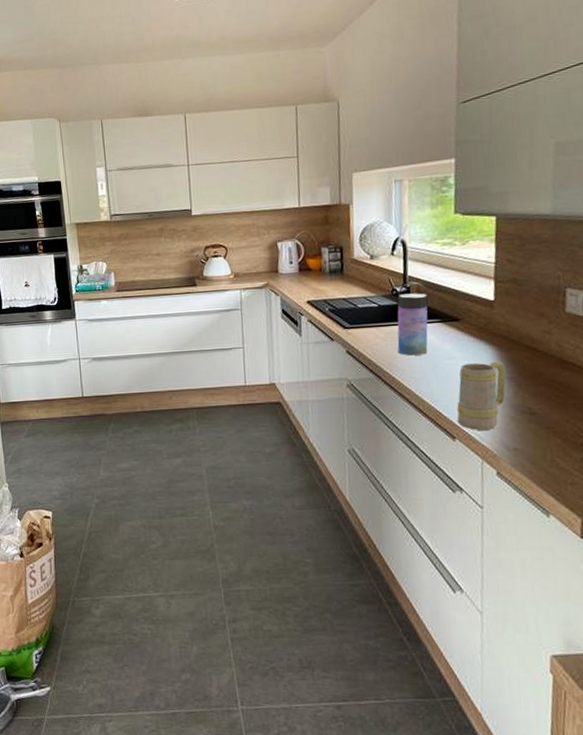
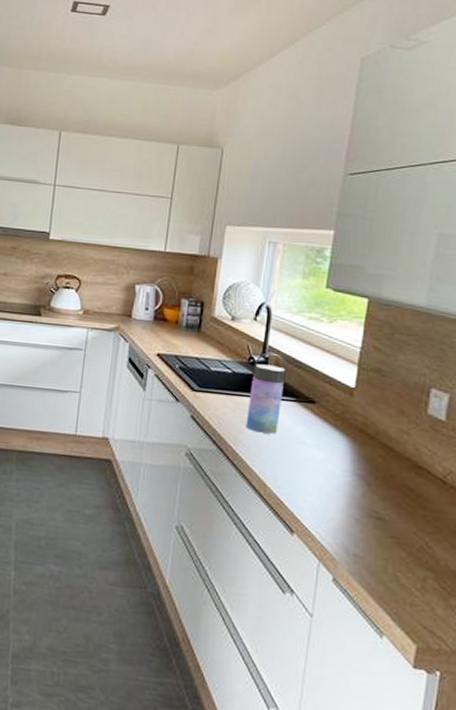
mug: present [457,361,507,430] -> none [298,451,358,529]

